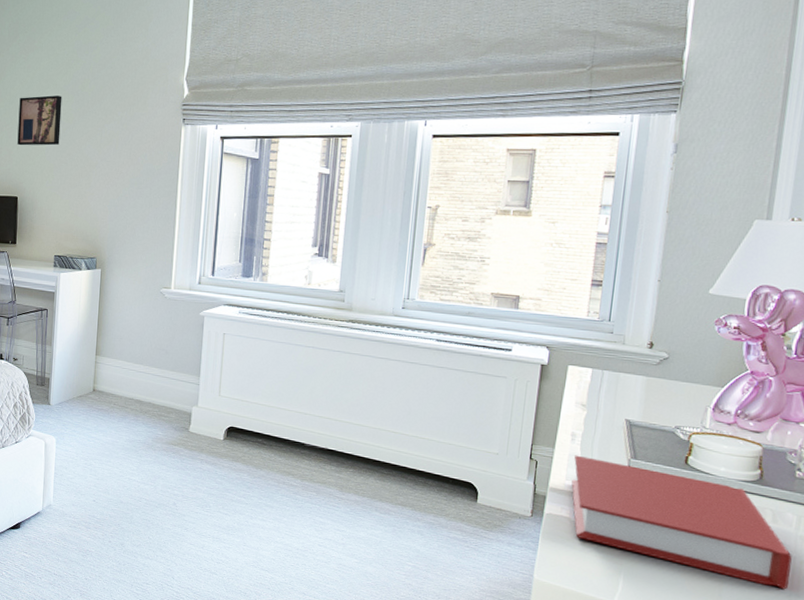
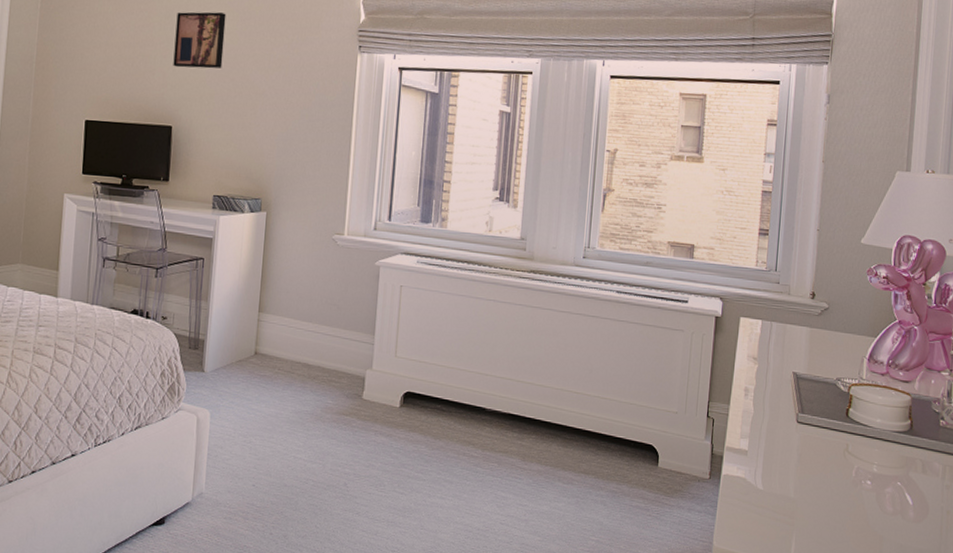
book: present [571,455,792,590] -> none [746,411,940,541]

